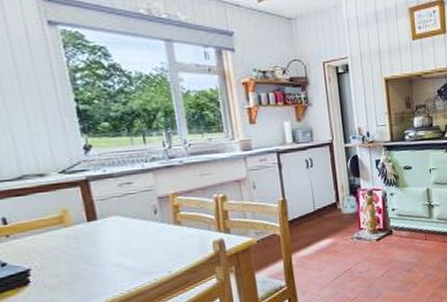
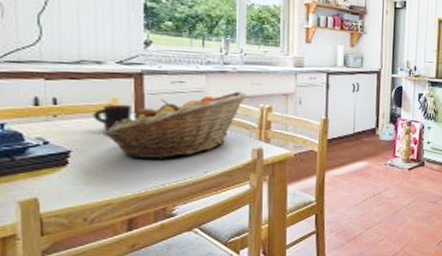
mug: none [45,214,85,244] -> present [93,104,131,130]
fruit basket: none [58,184,199,268] -> present [103,91,247,159]

